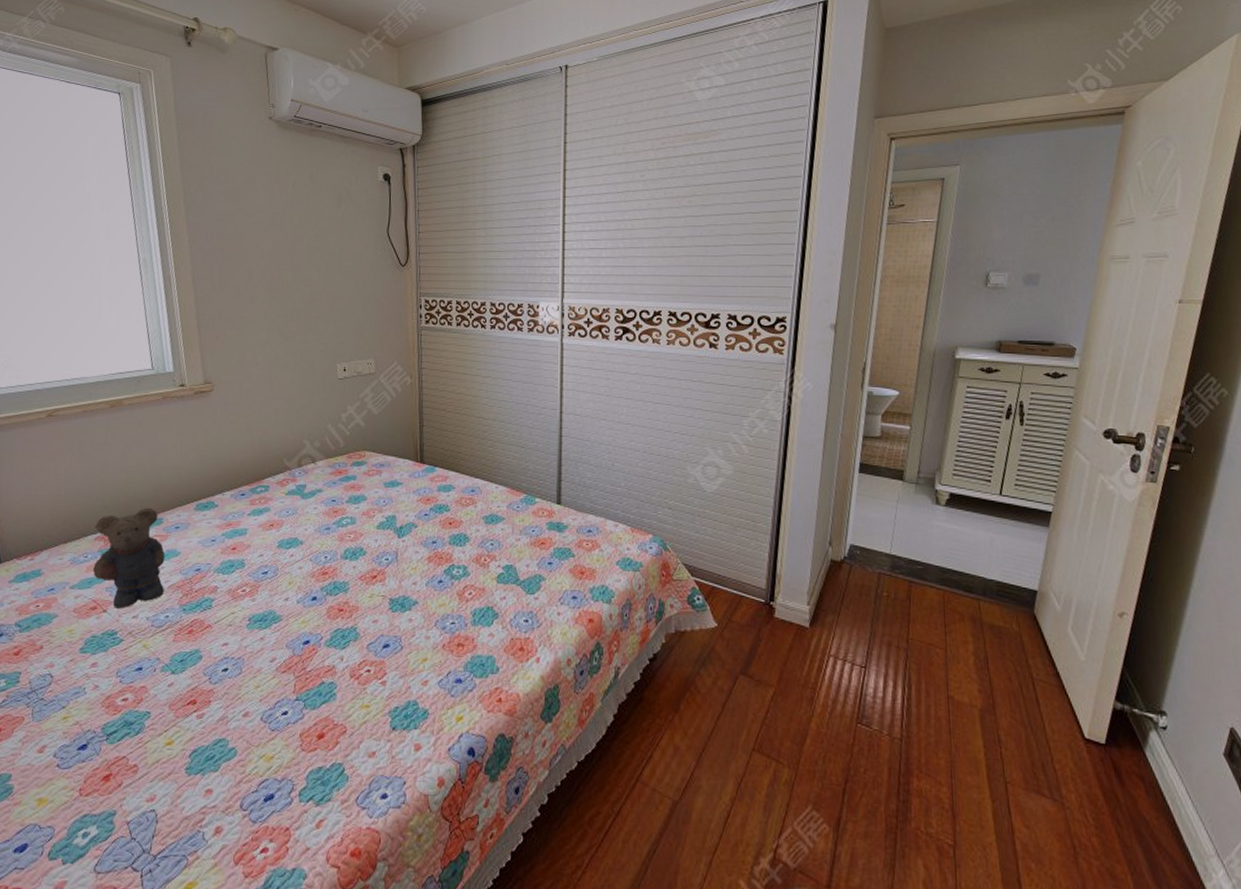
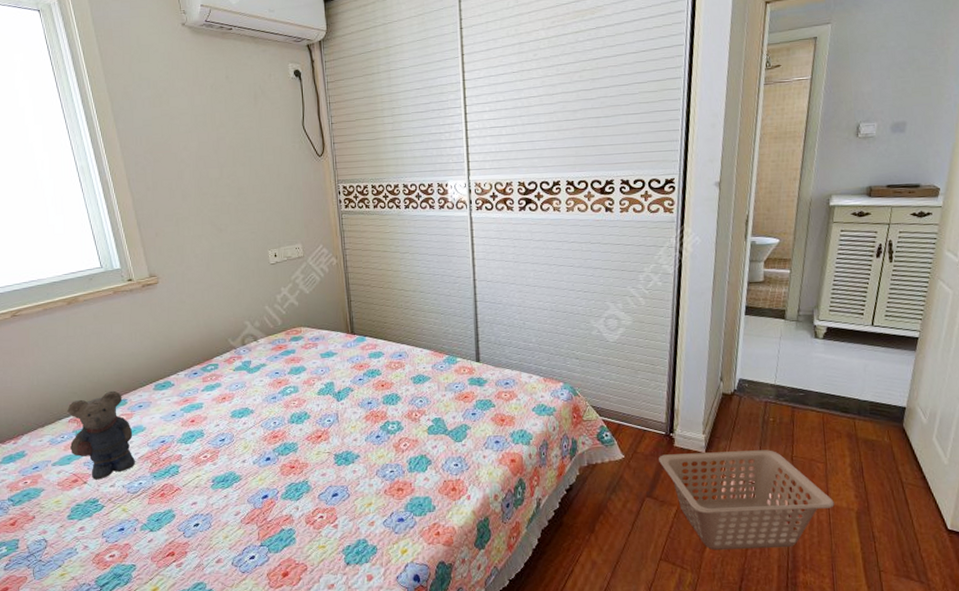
laundry basket: none [756,626,955,747] -> present [659,450,834,551]

